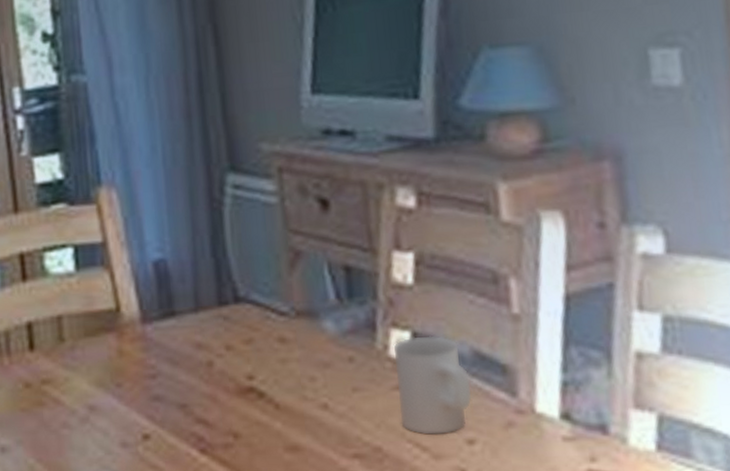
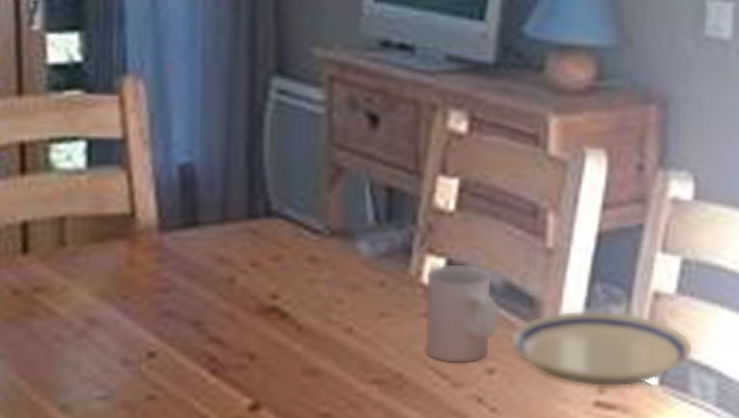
plate: none [486,374,692,455] -> present [510,310,694,387]

